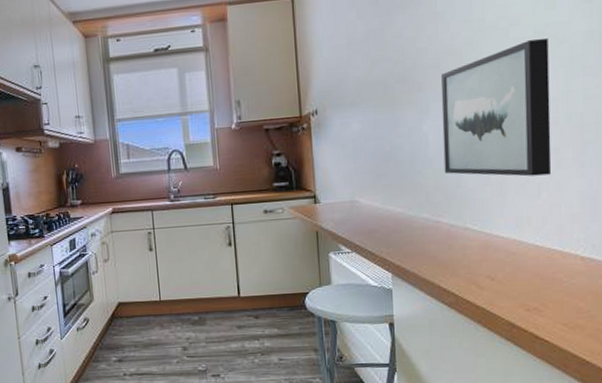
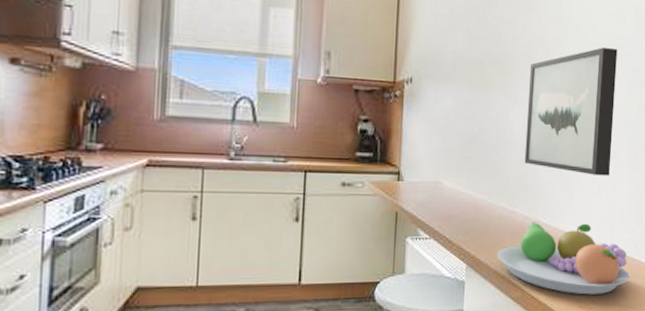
fruit bowl: none [423,226,590,298] -> present [496,222,631,295]

